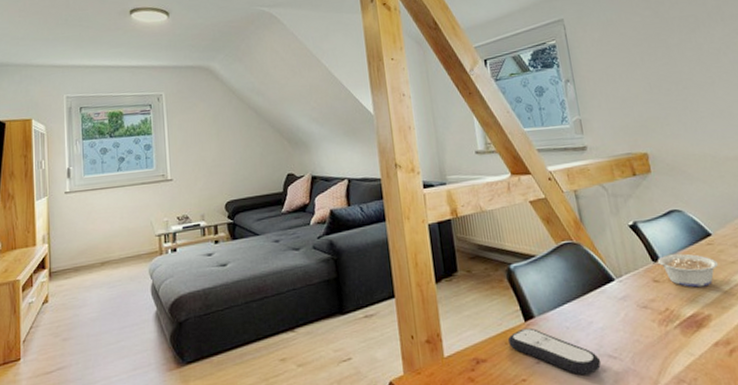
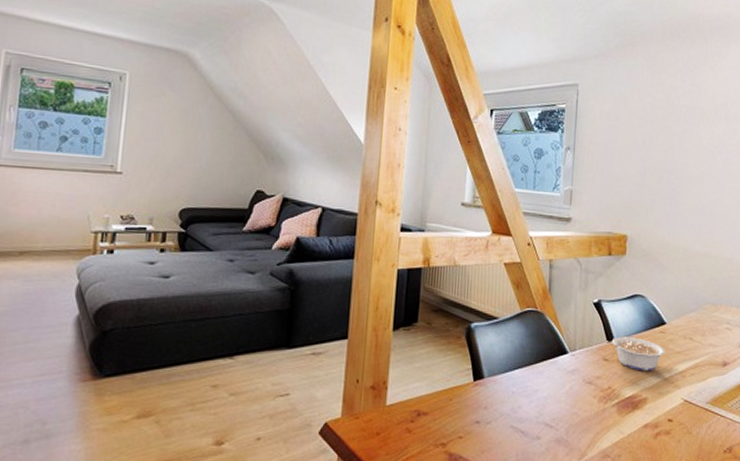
remote control: present [507,327,601,376] -> none [452,387,538,440]

